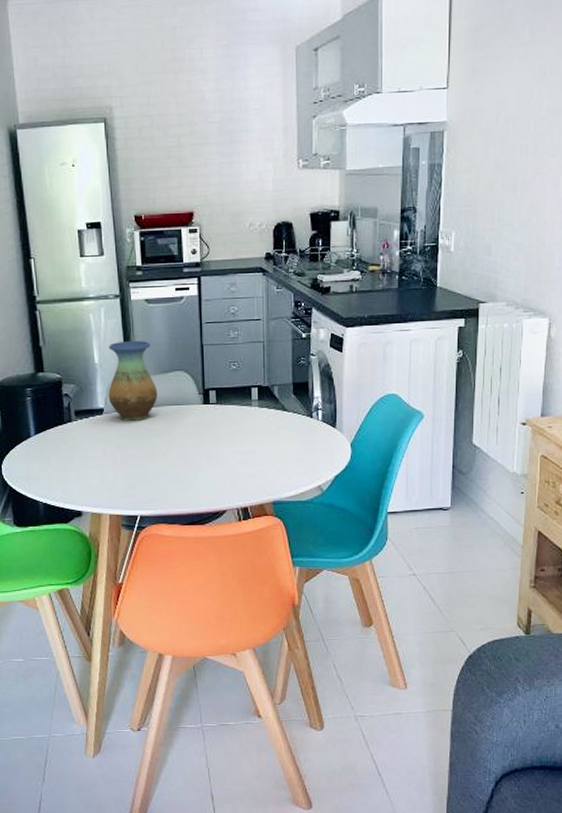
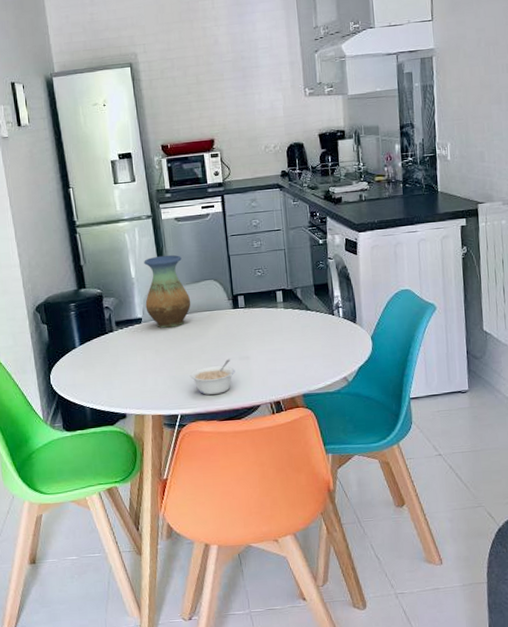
legume: none [152,459,202,496] -> present [189,359,235,395]

